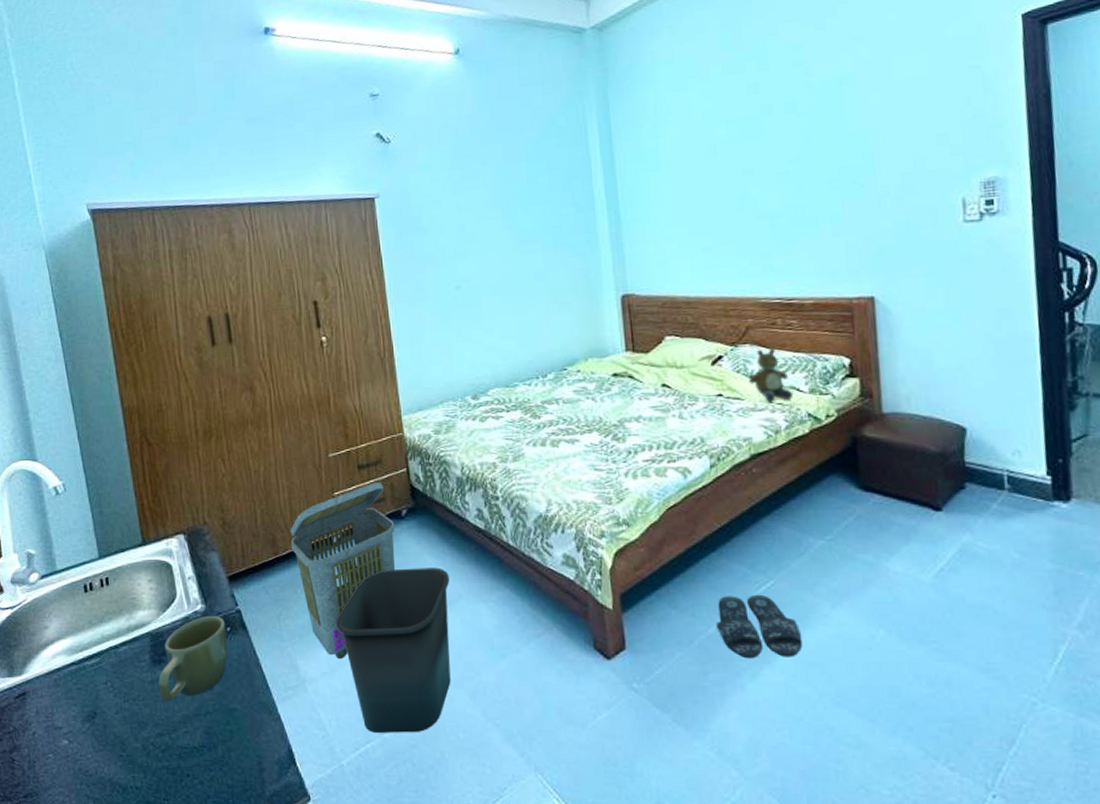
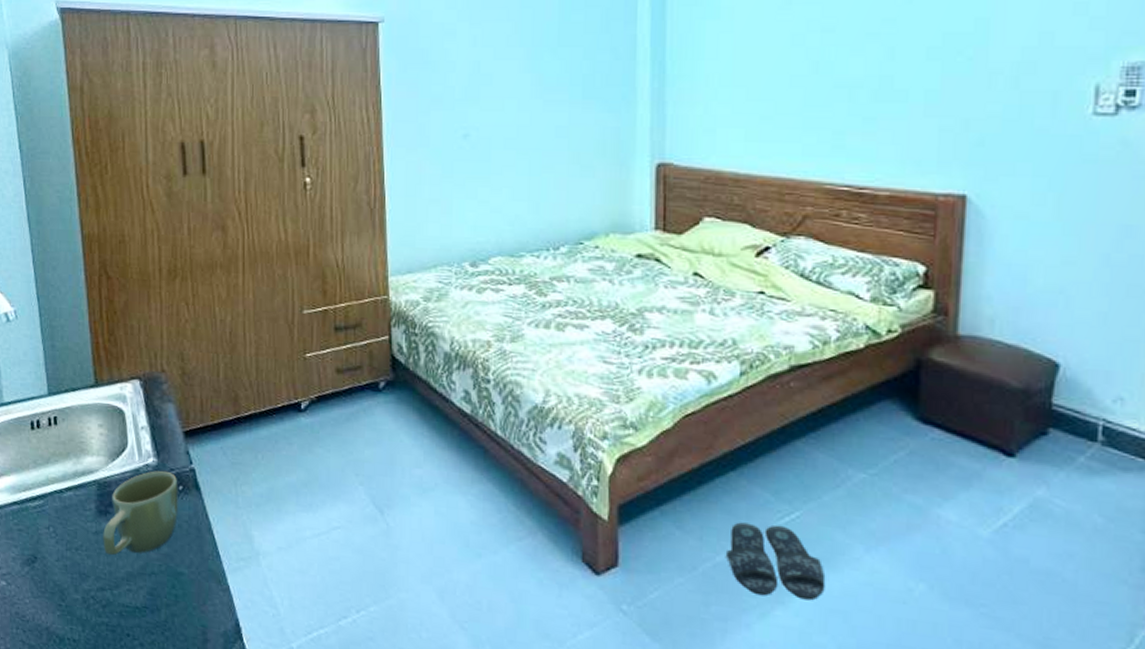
laundry basket: present [290,482,395,660] -> none [253,347,370,536]
waste bin: present [336,567,451,733] -> none [297,445,426,625]
bear: present [749,348,793,402] -> none [799,244,849,308]

